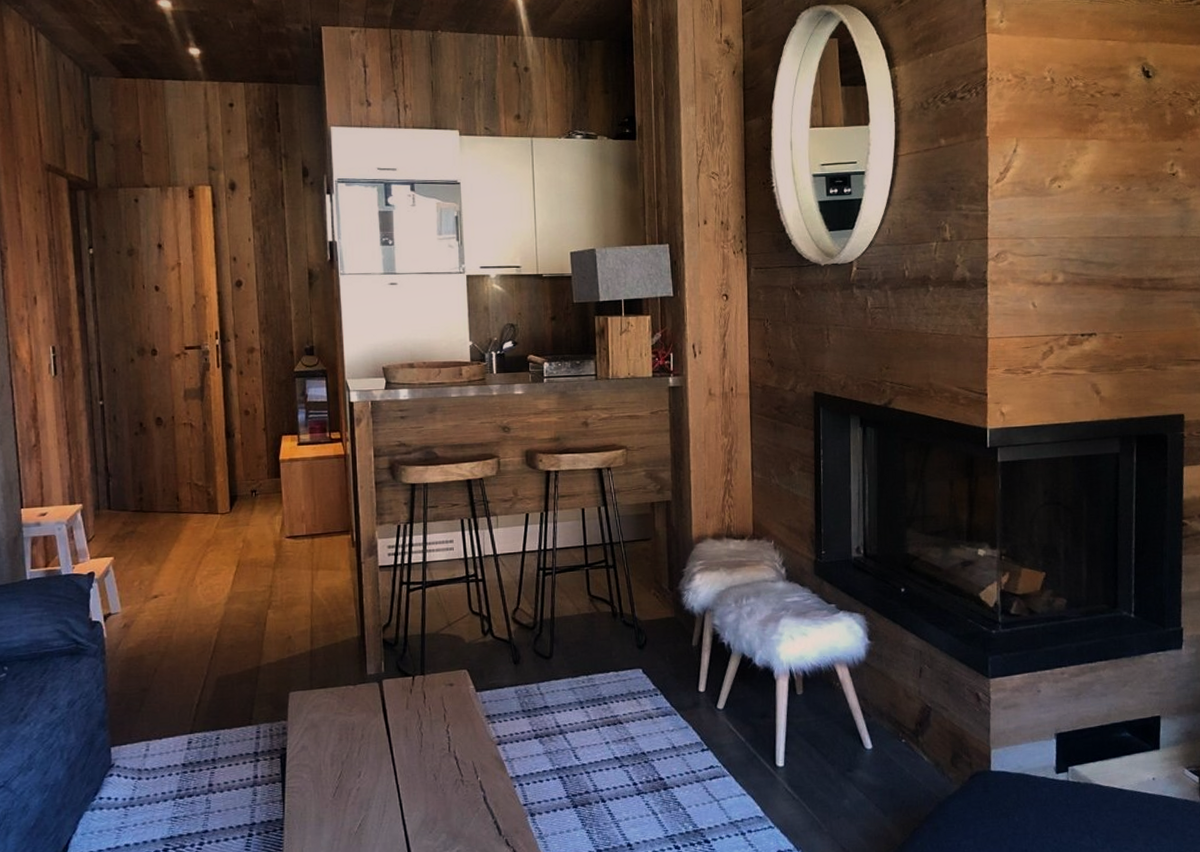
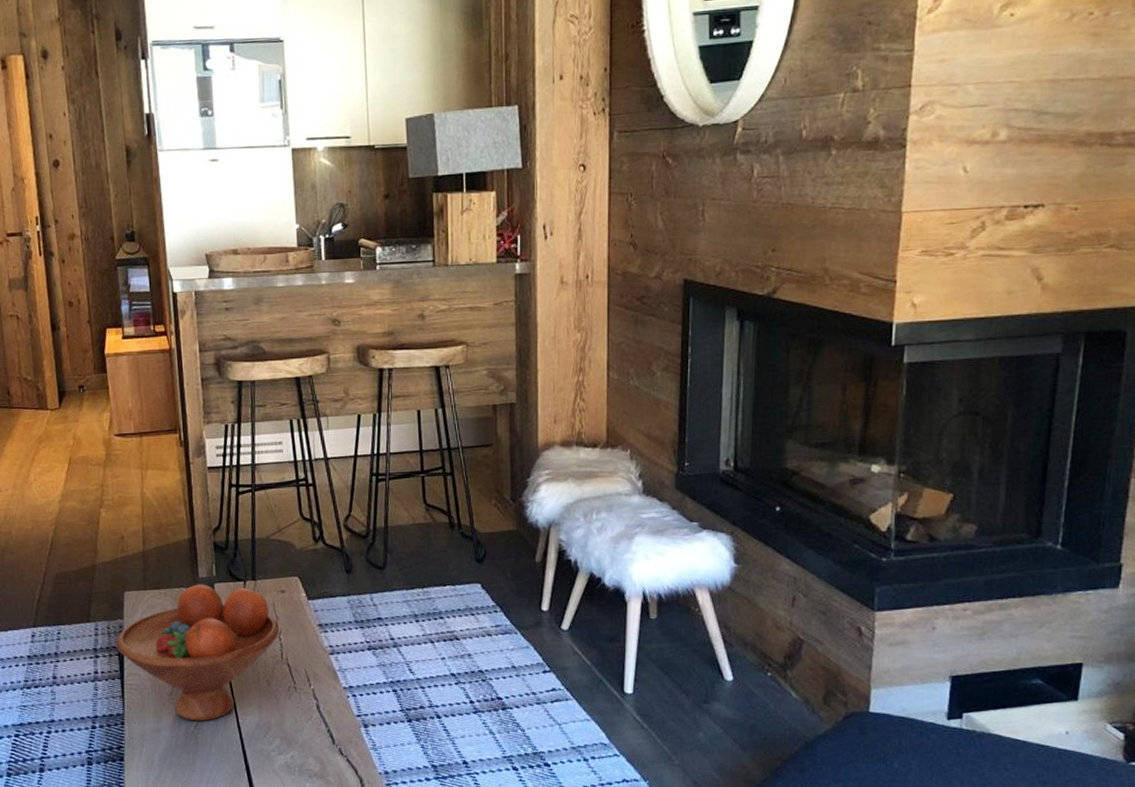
fruit bowl: none [279,681,448,822] -> present [116,584,280,721]

